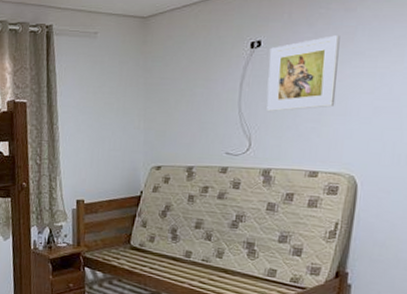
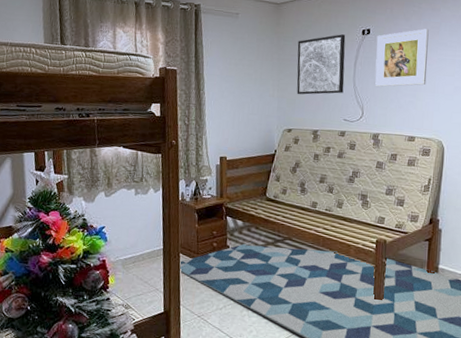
wall art: none [167,49,230,126] -> present [296,34,346,95]

